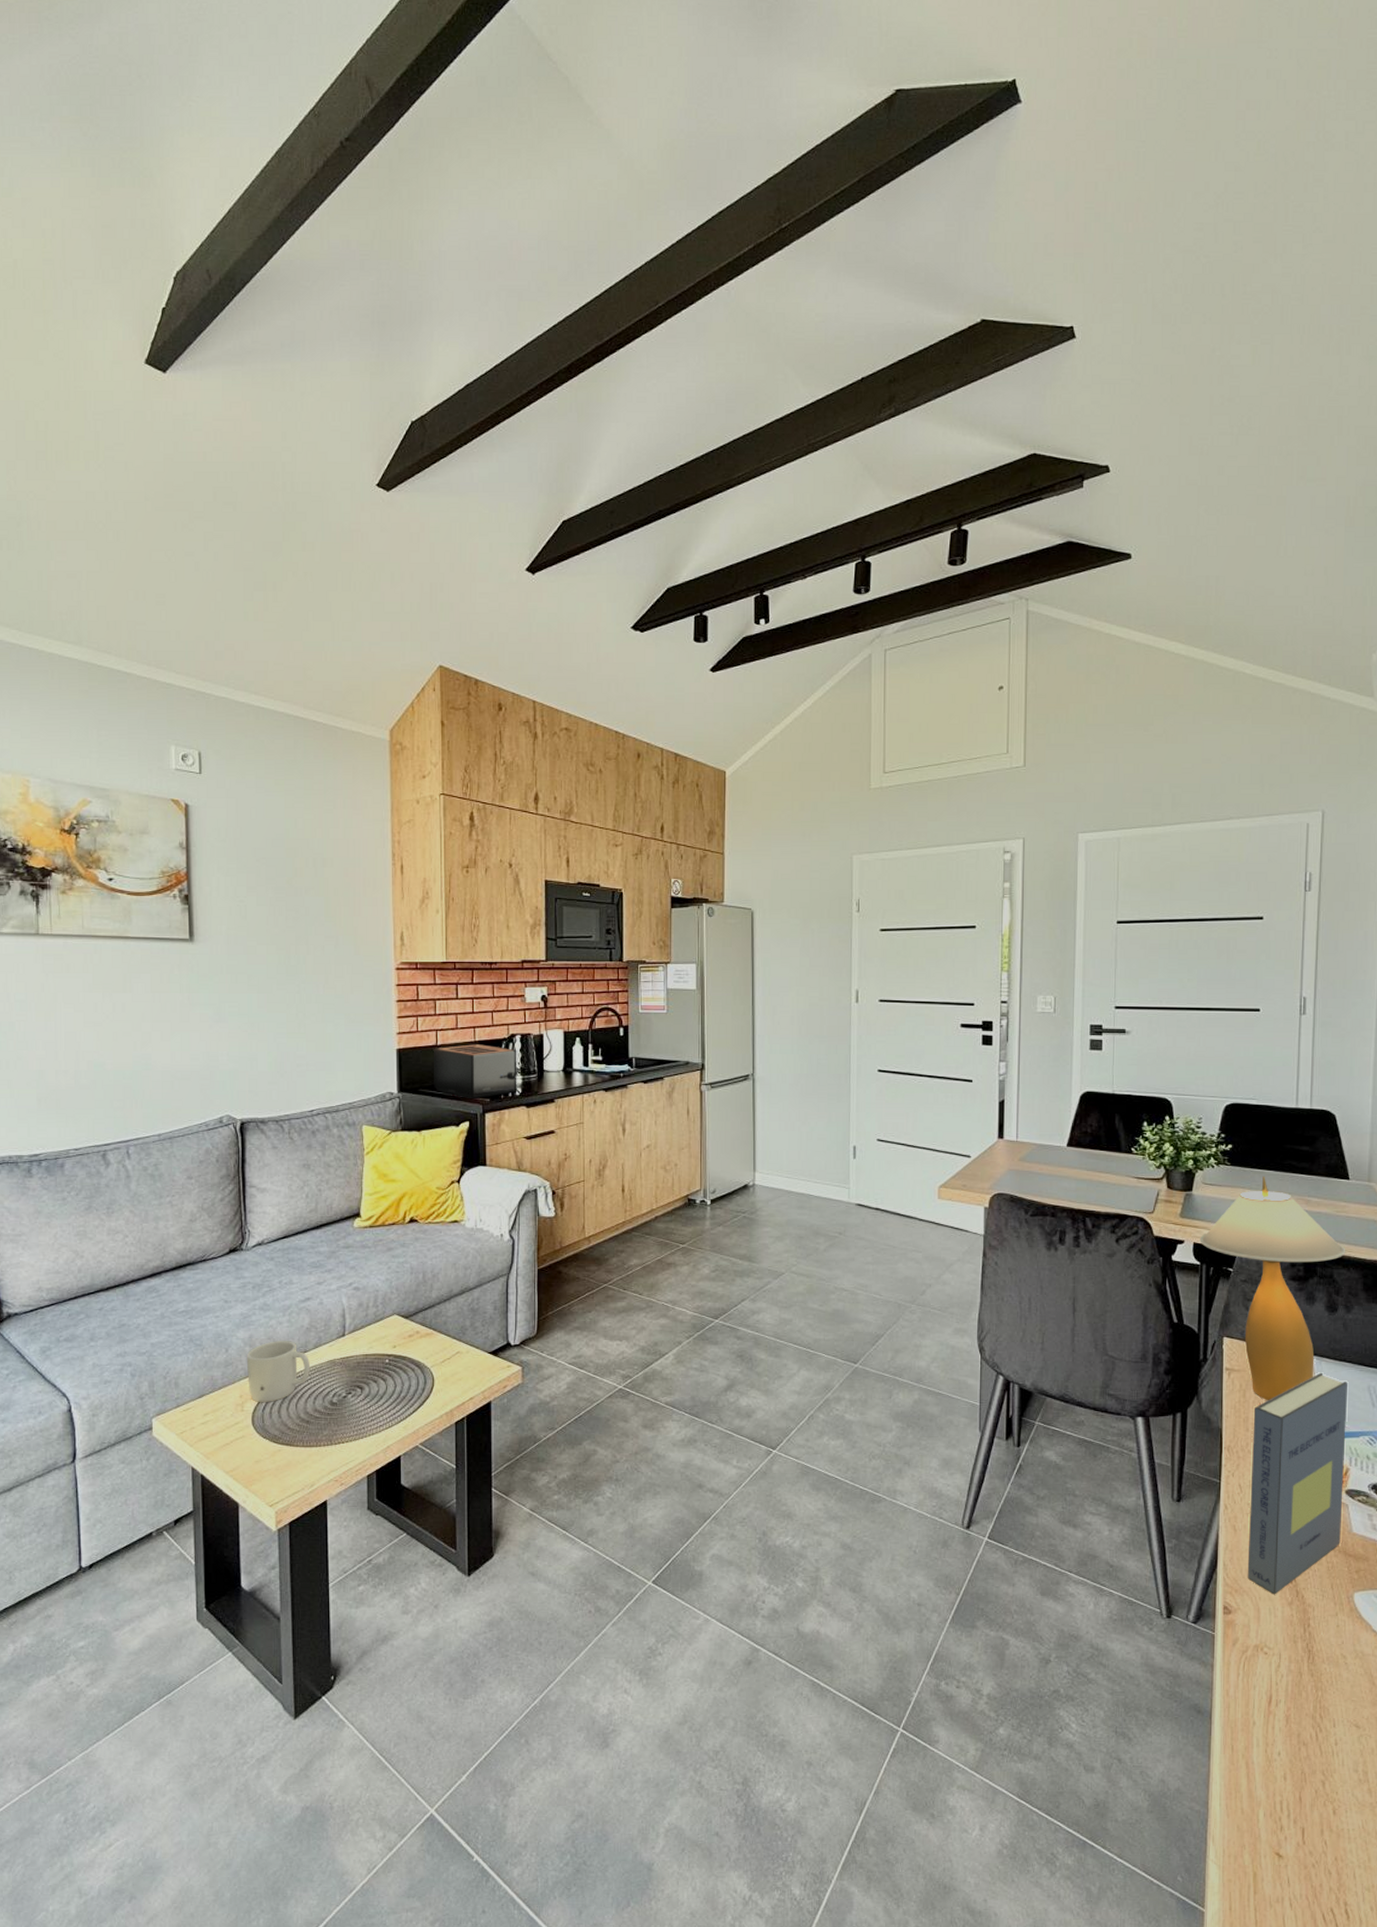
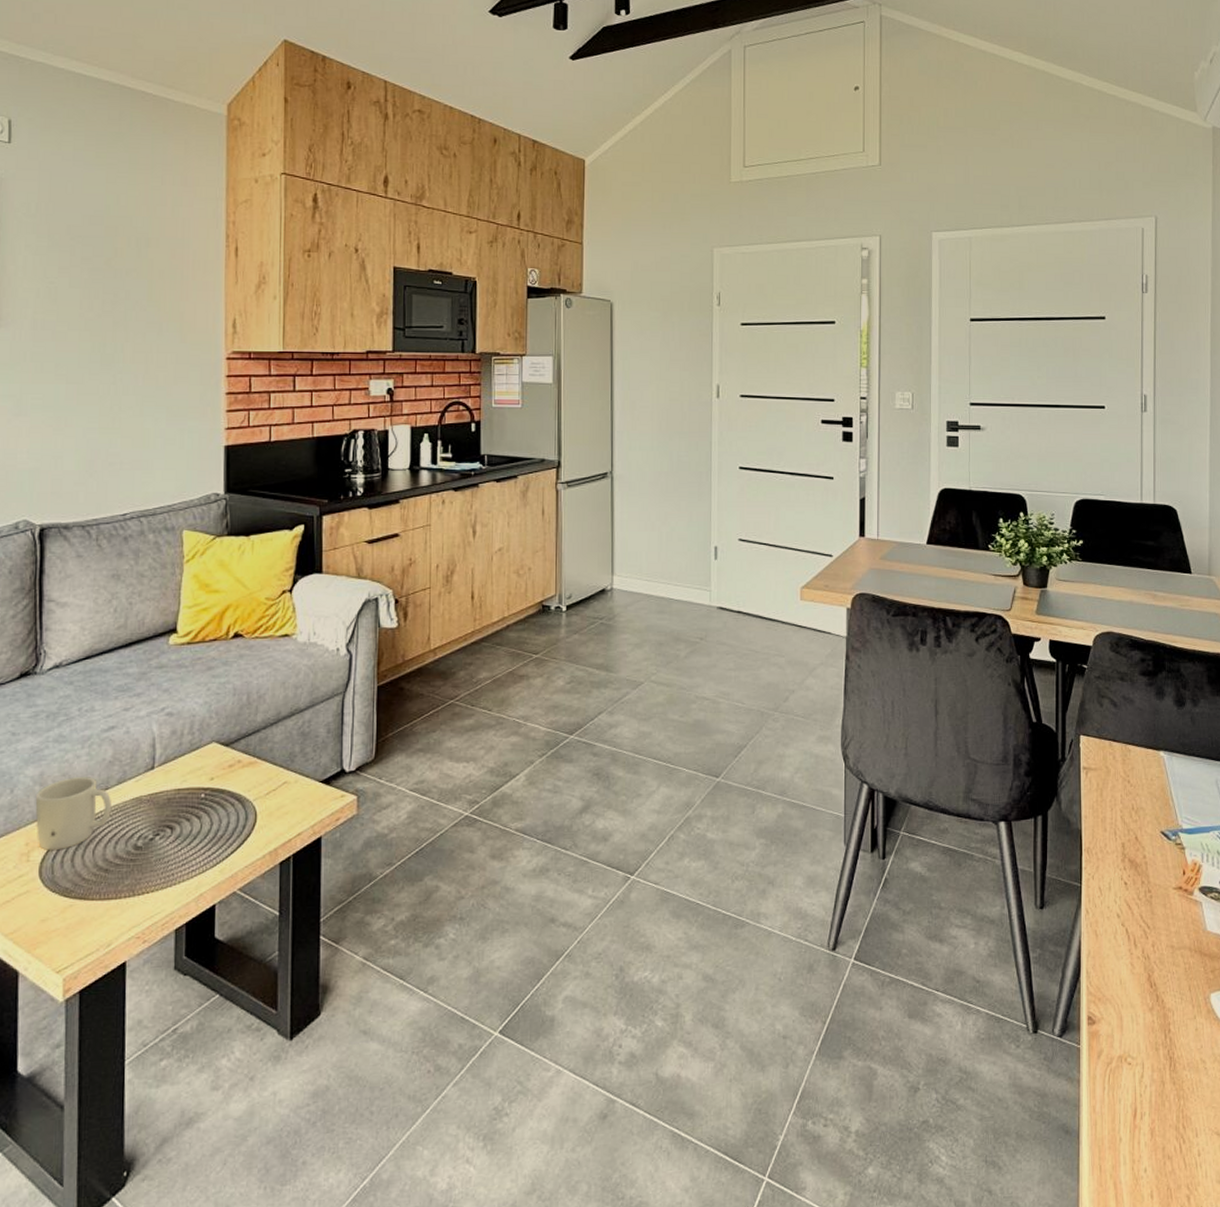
toaster: present [434,1044,517,1100] -> none [266,441,359,501]
table lamp: present [1200,1175,1346,1400] -> none [1055,571,1191,799]
book: present [1247,1372,1349,1595] -> none [1109,768,1198,1001]

